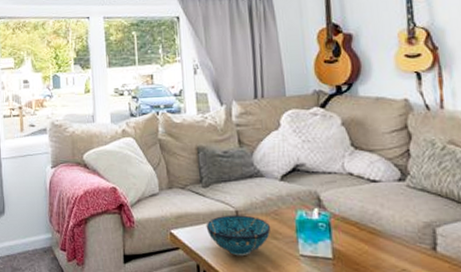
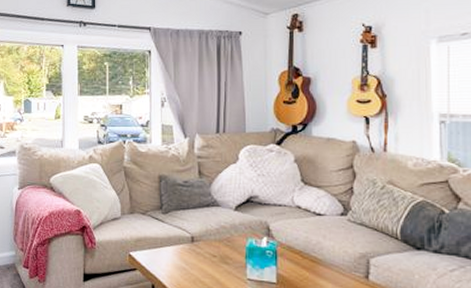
decorative bowl: present [206,215,271,257] -> none [163,240,223,279]

